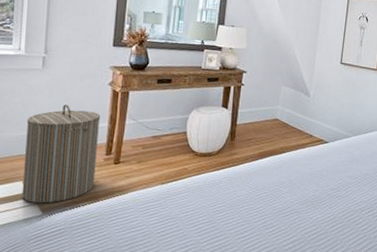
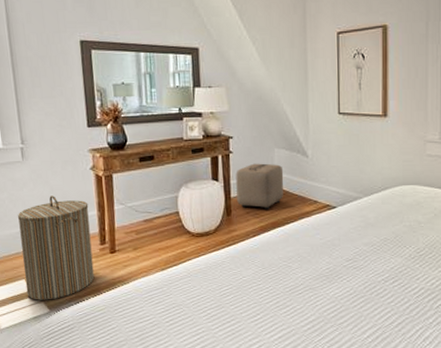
ottoman: none [242,96,287,139] -> present [236,163,284,210]

